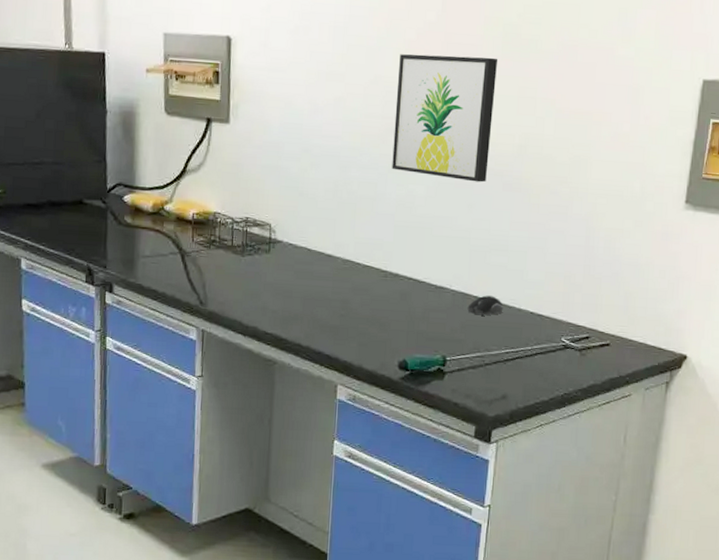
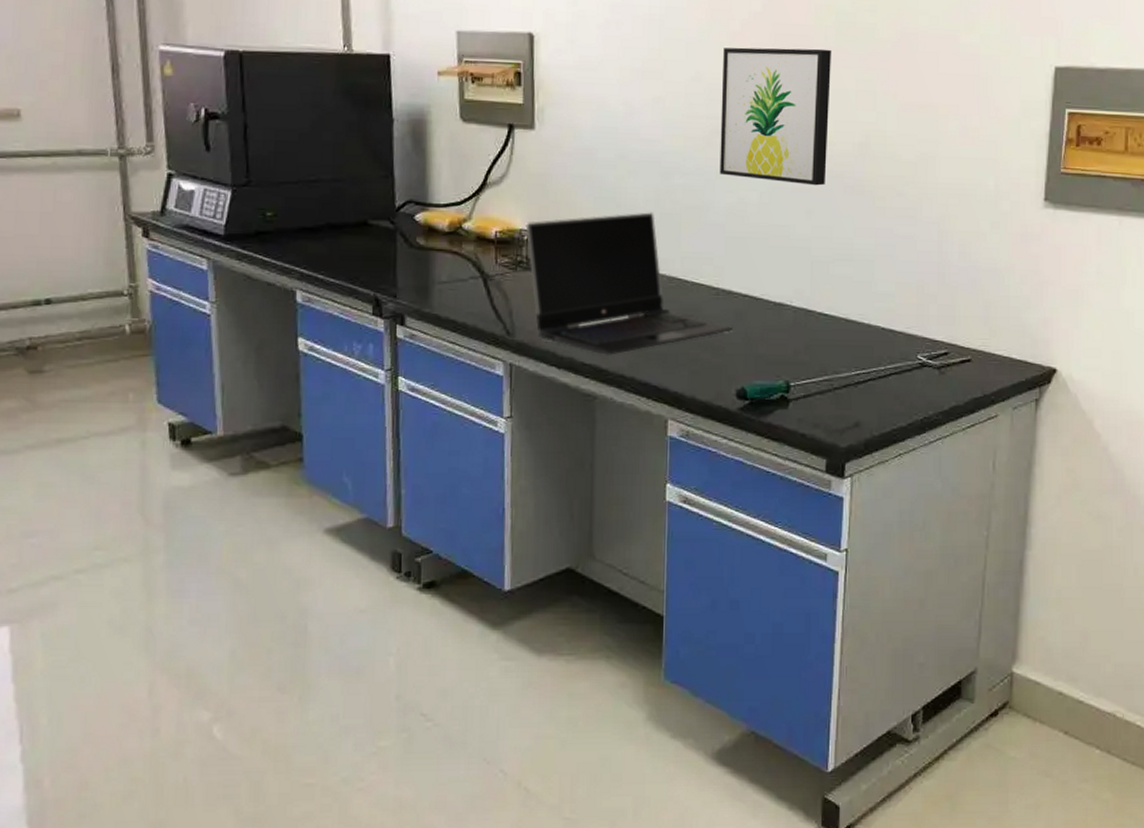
laptop computer: none [219,201,398,326] -> present [525,212,733,355]
computer mouse: present [467,295,504,316] -> none [811,311,851,334]

